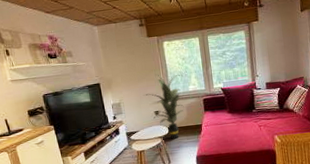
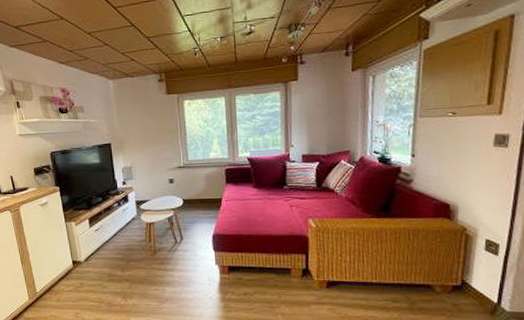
indoor plant: present [144,74,184,139] -> none [158,137,203,212]

